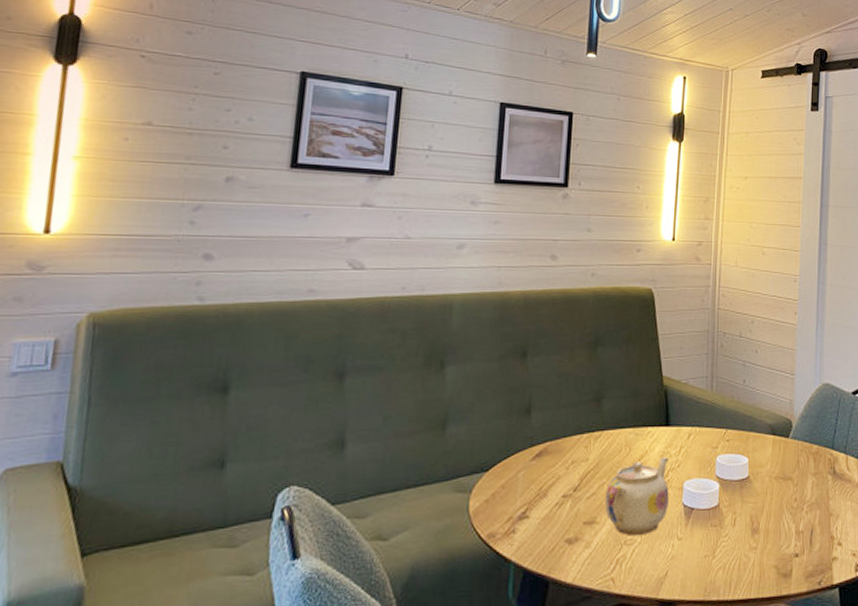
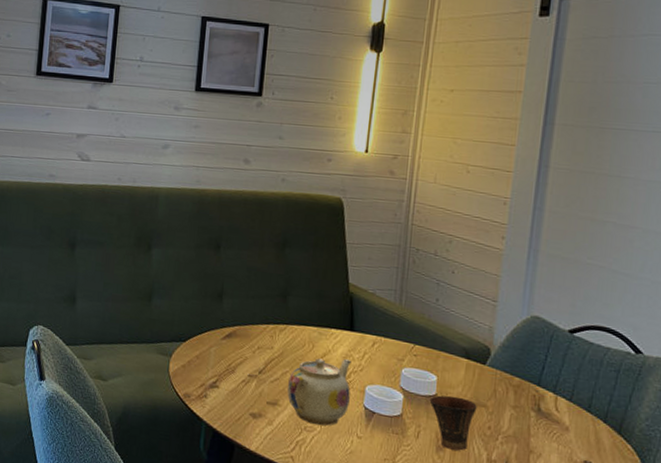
cup: none [743,474,784,530] -> present [429,395,477,451]

